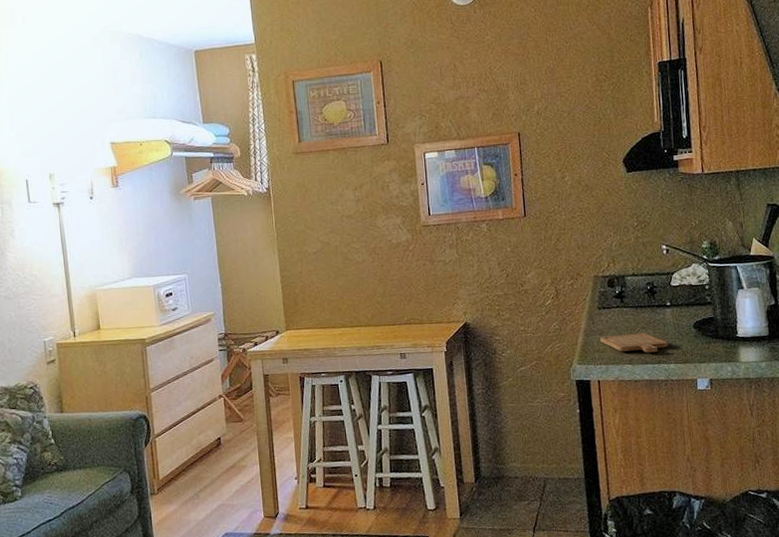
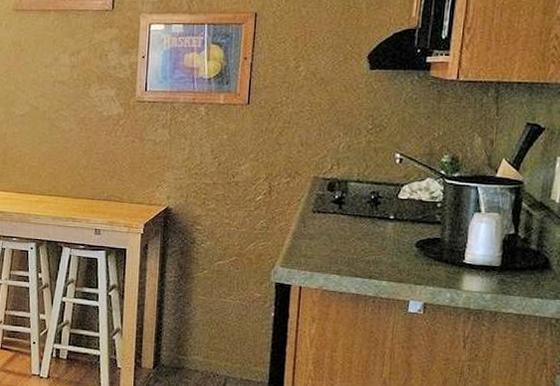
chopping board: present [600,332,668,353] -> none [309,242,384,266]

